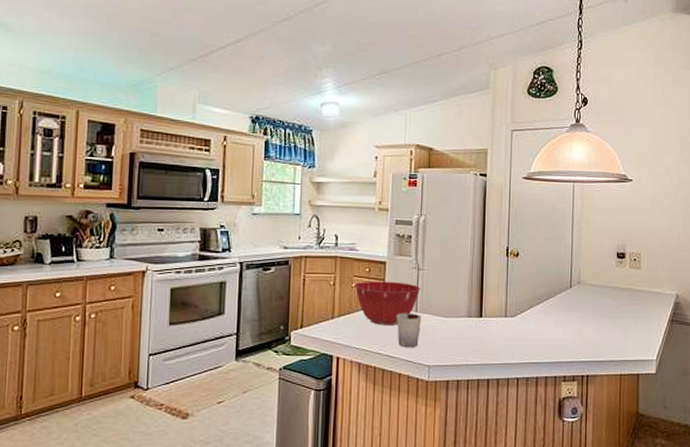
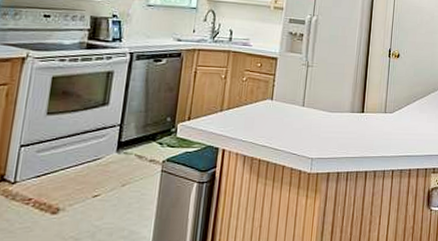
mixing bowl: present [354,281,421,325] -> none [245,75,309,119]
cup: present [396,313,421,347] -> none [283,107,307,140]

